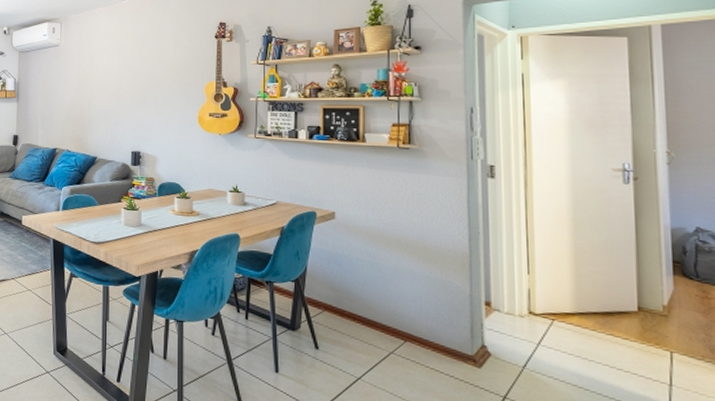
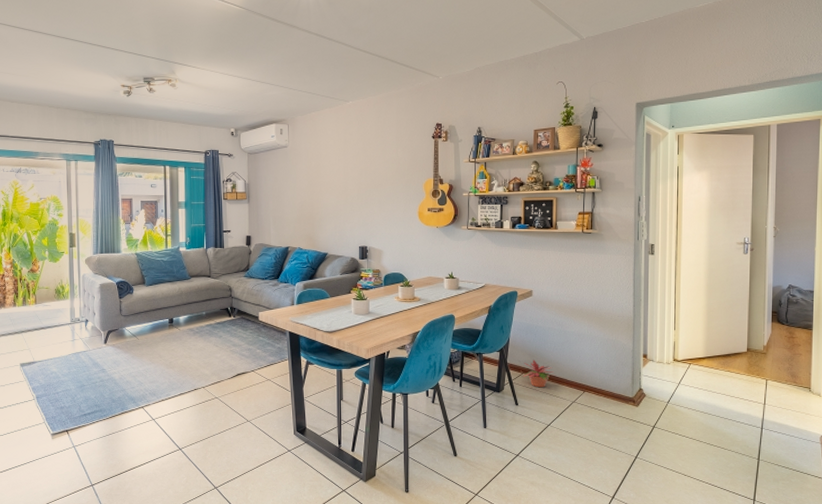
potted plant: none [324,295,365,331] -> present [523,359,554,388]

